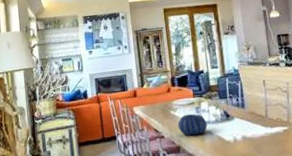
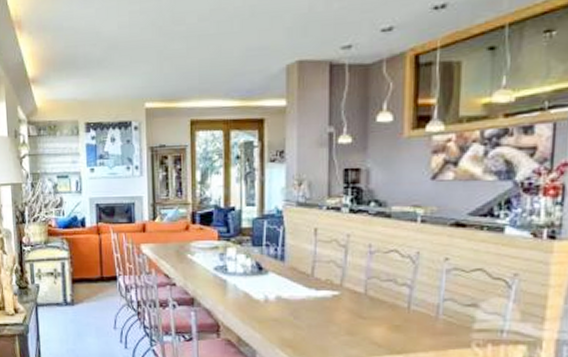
decorative bowl: present [178,114,208,136] -> none [194,260,232,288]

